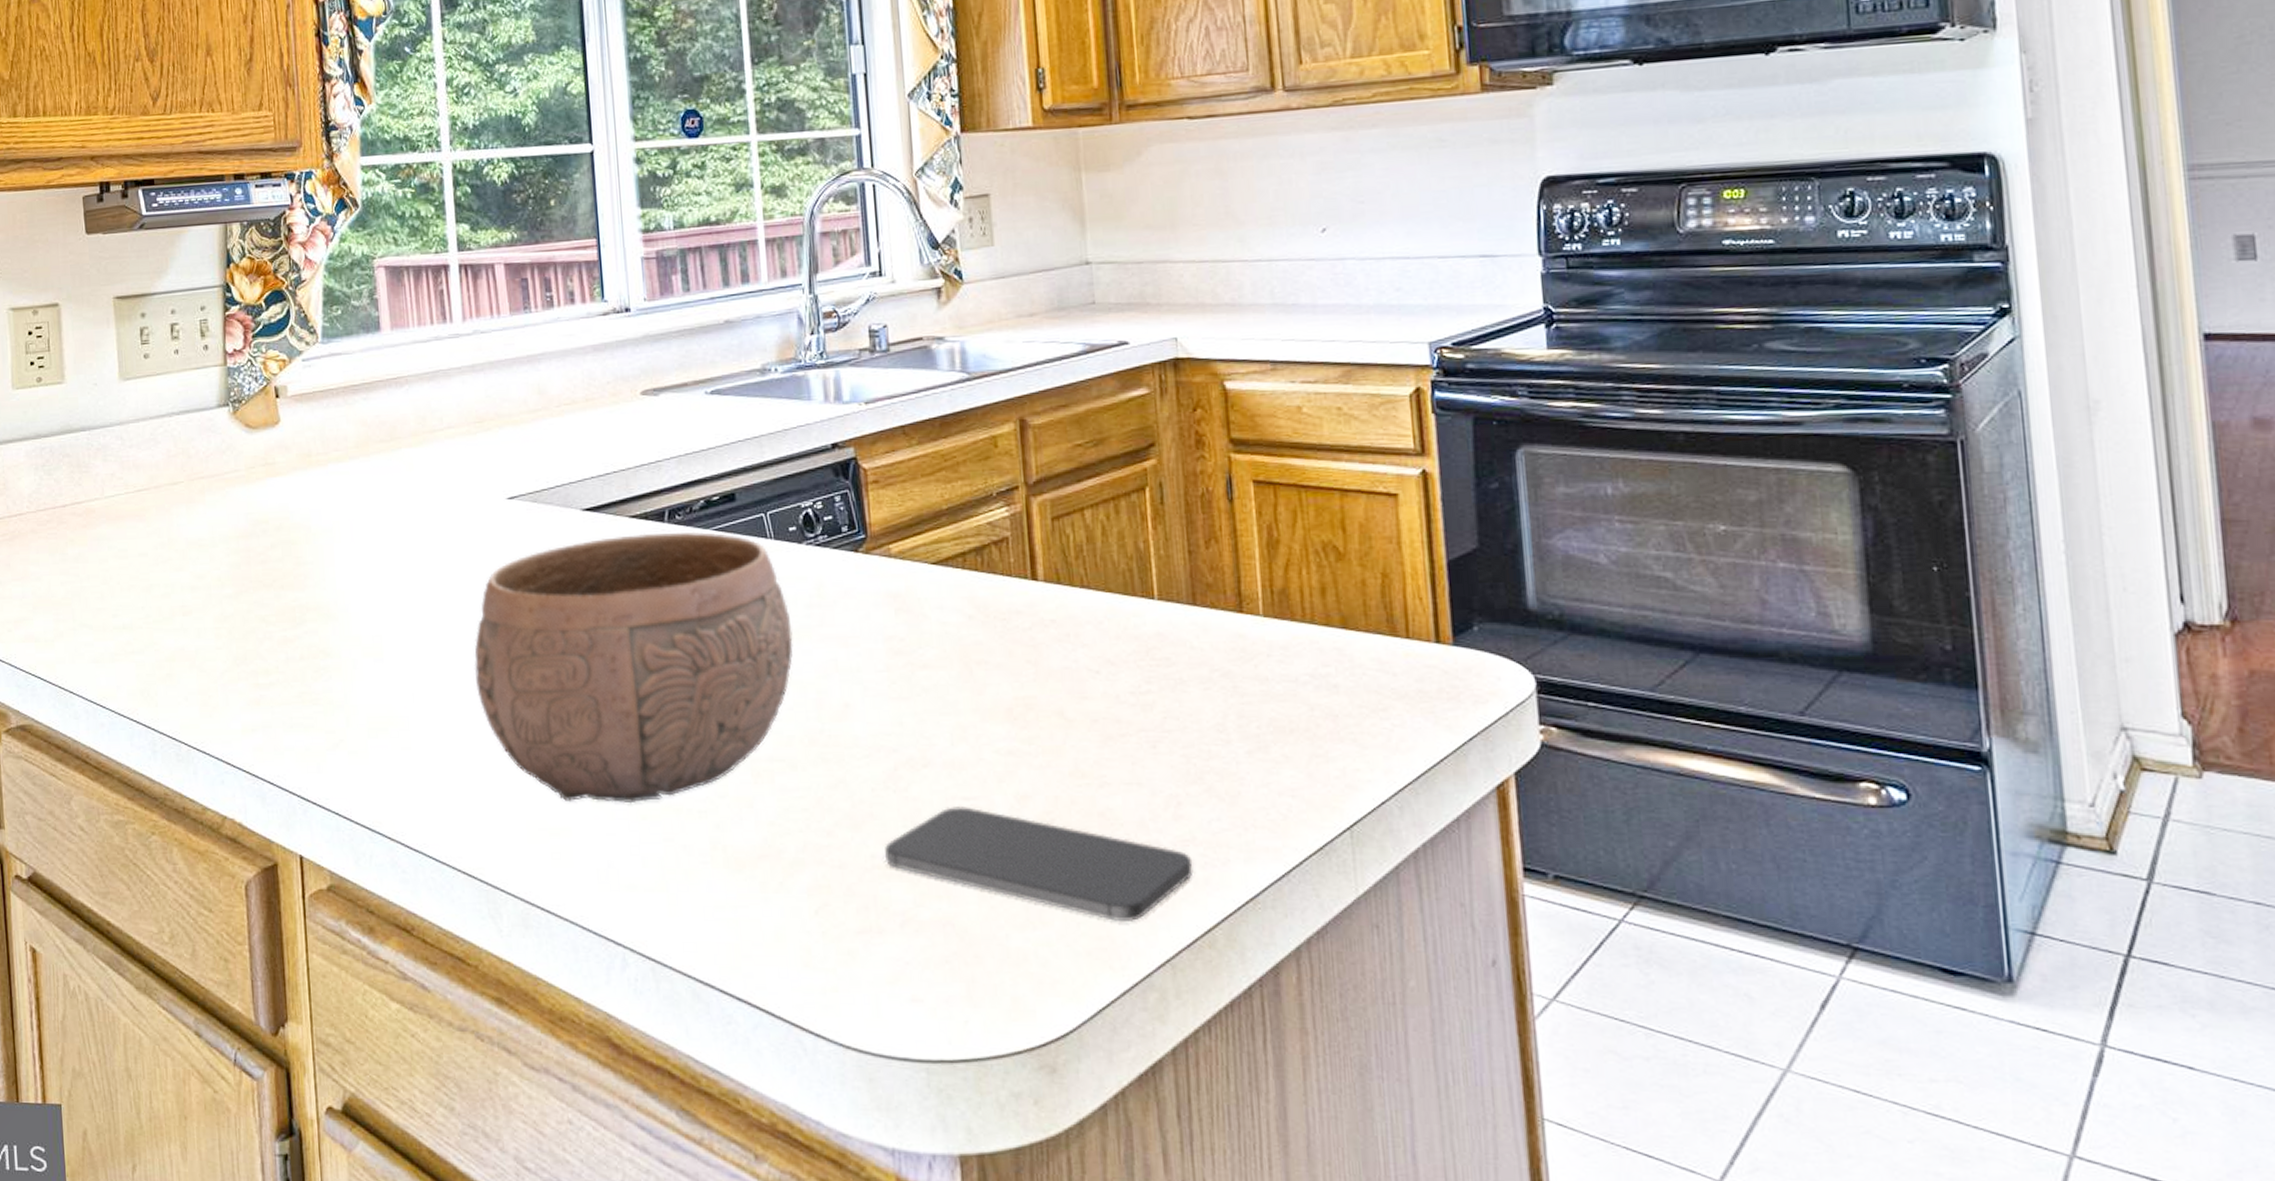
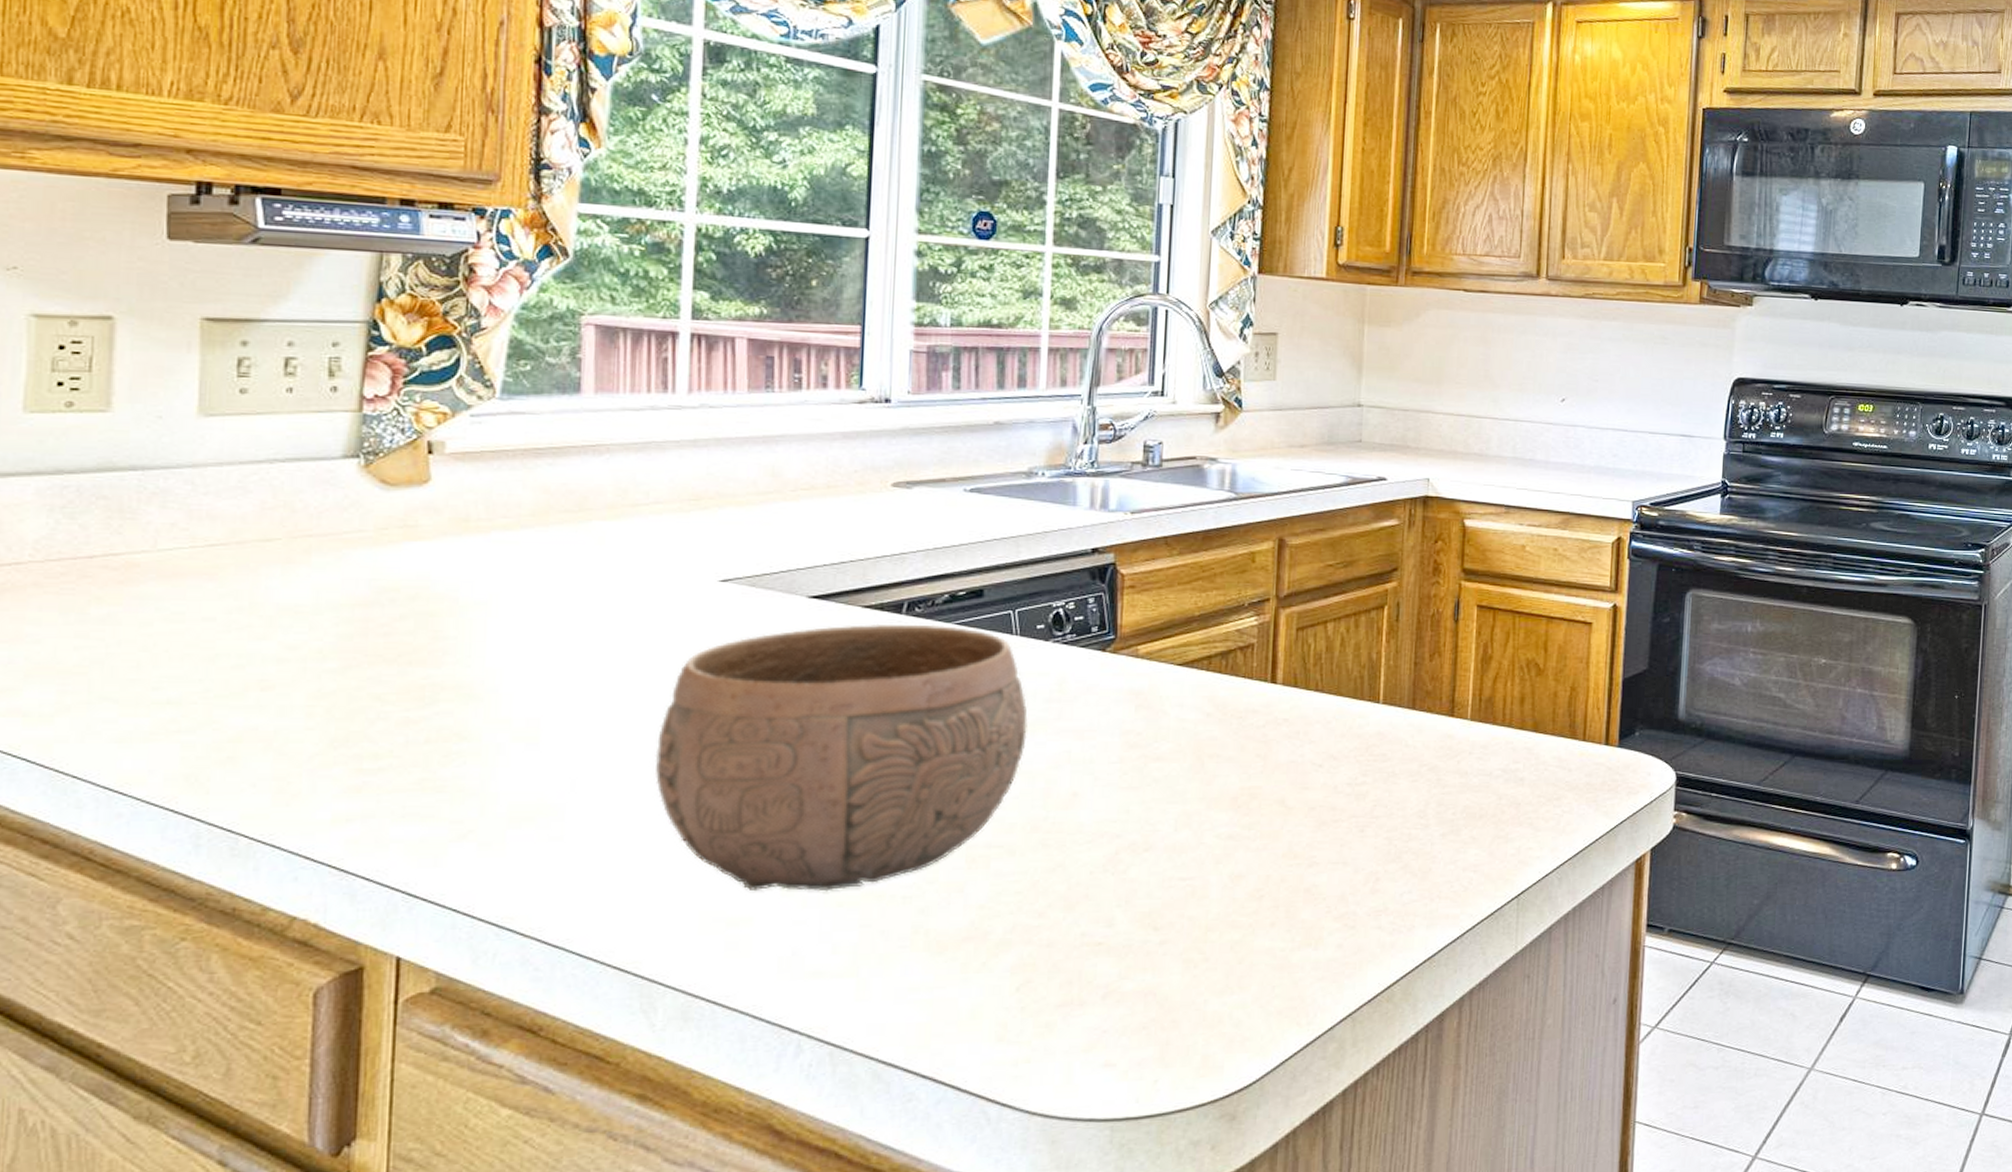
smartphone: present [885,807,1194,921] -> none [1096,886,1383,983]

